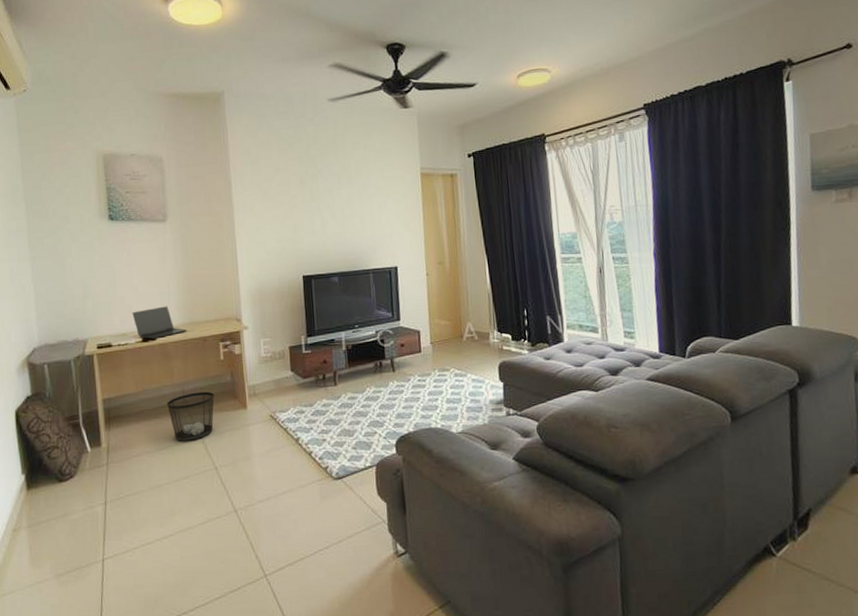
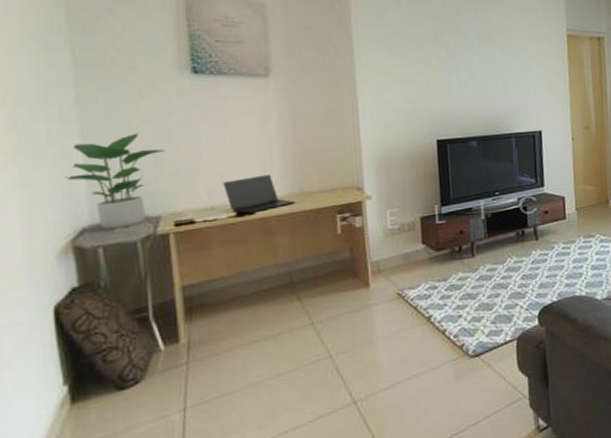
potted plant: none [21,270,90,350] -> present [64,132,165,230]
waste bin: present [167,391,214,441] -> none [269,270,329,330]

